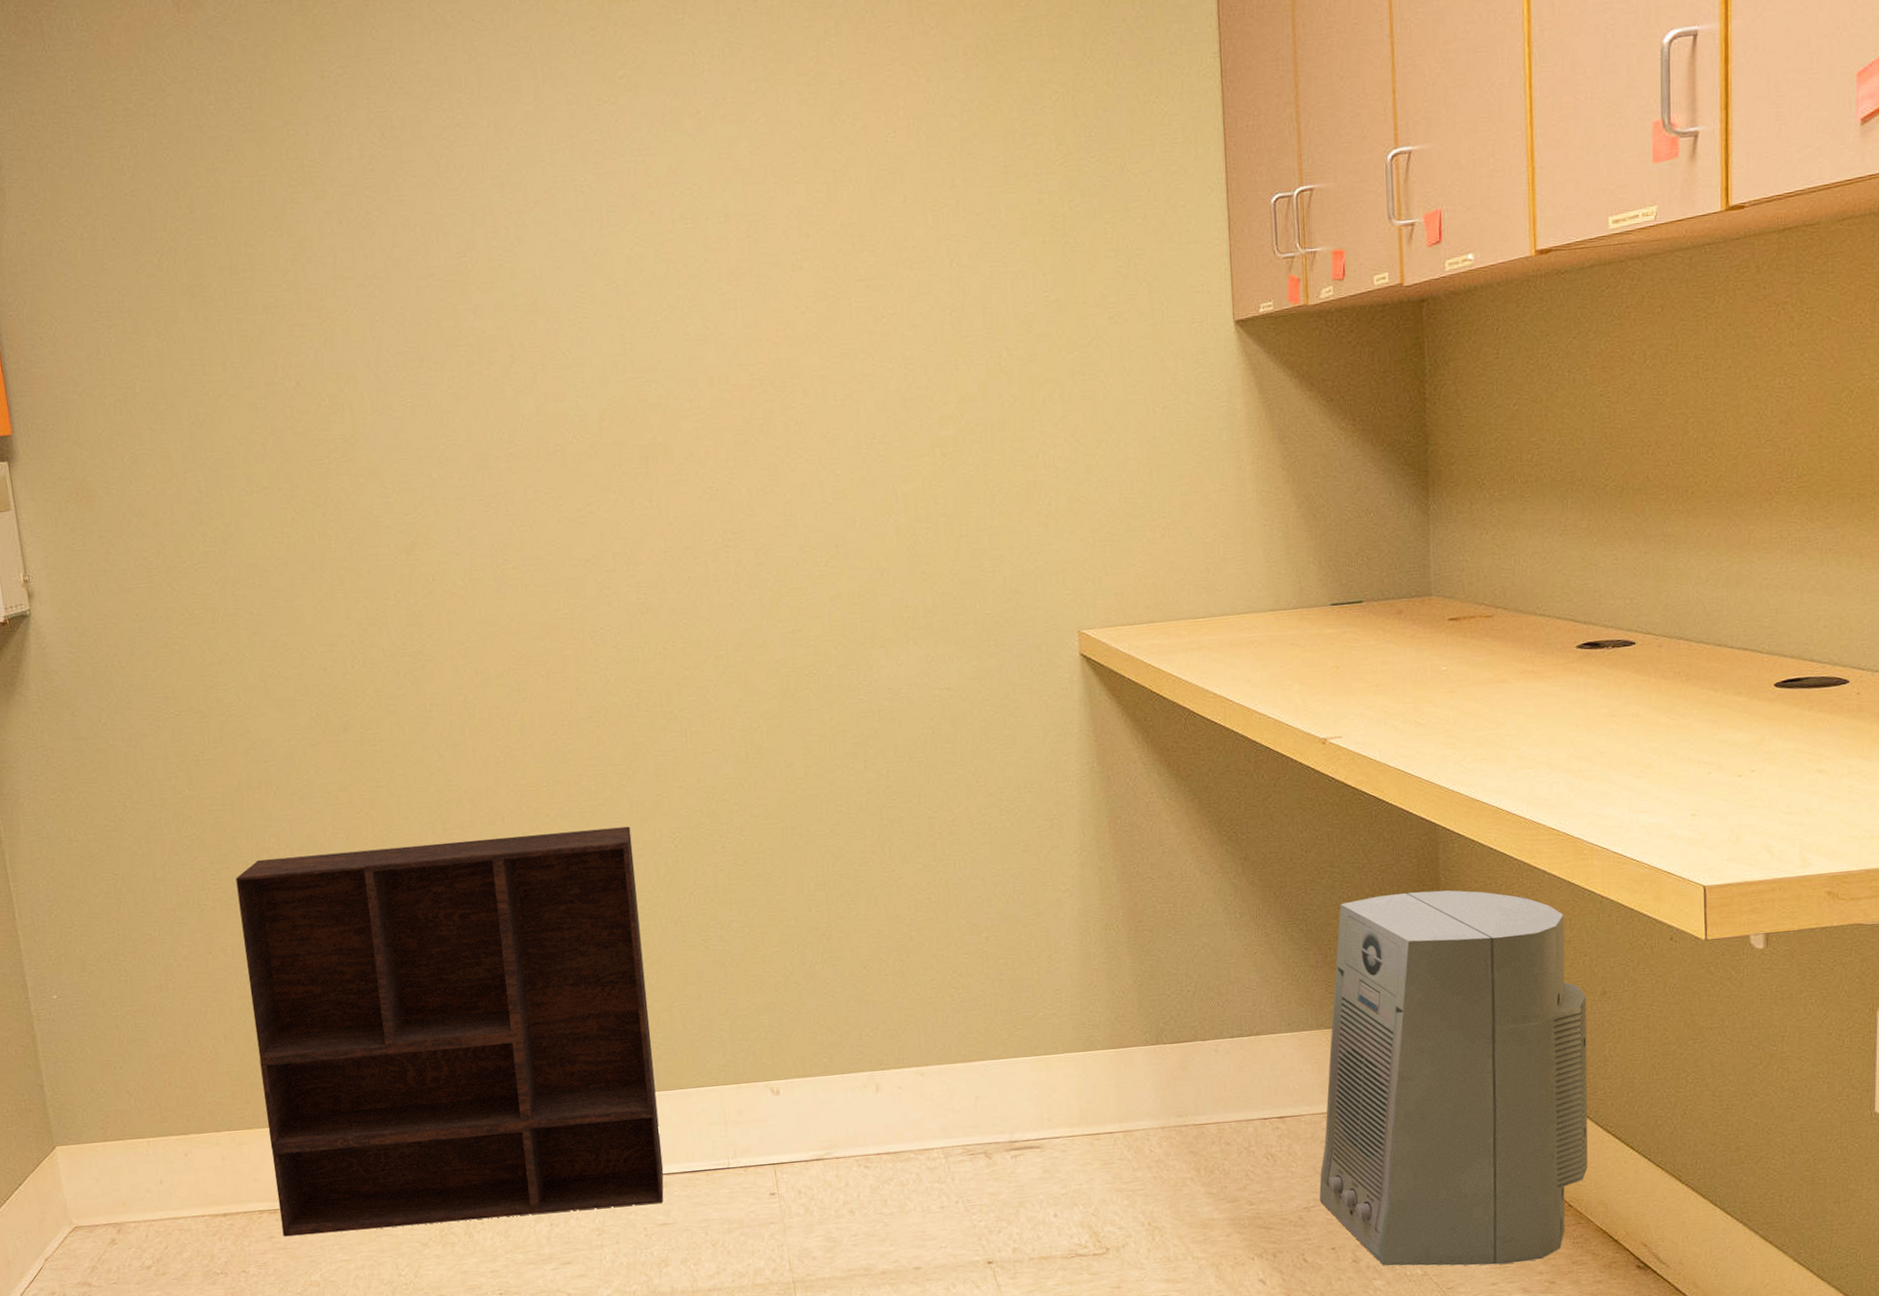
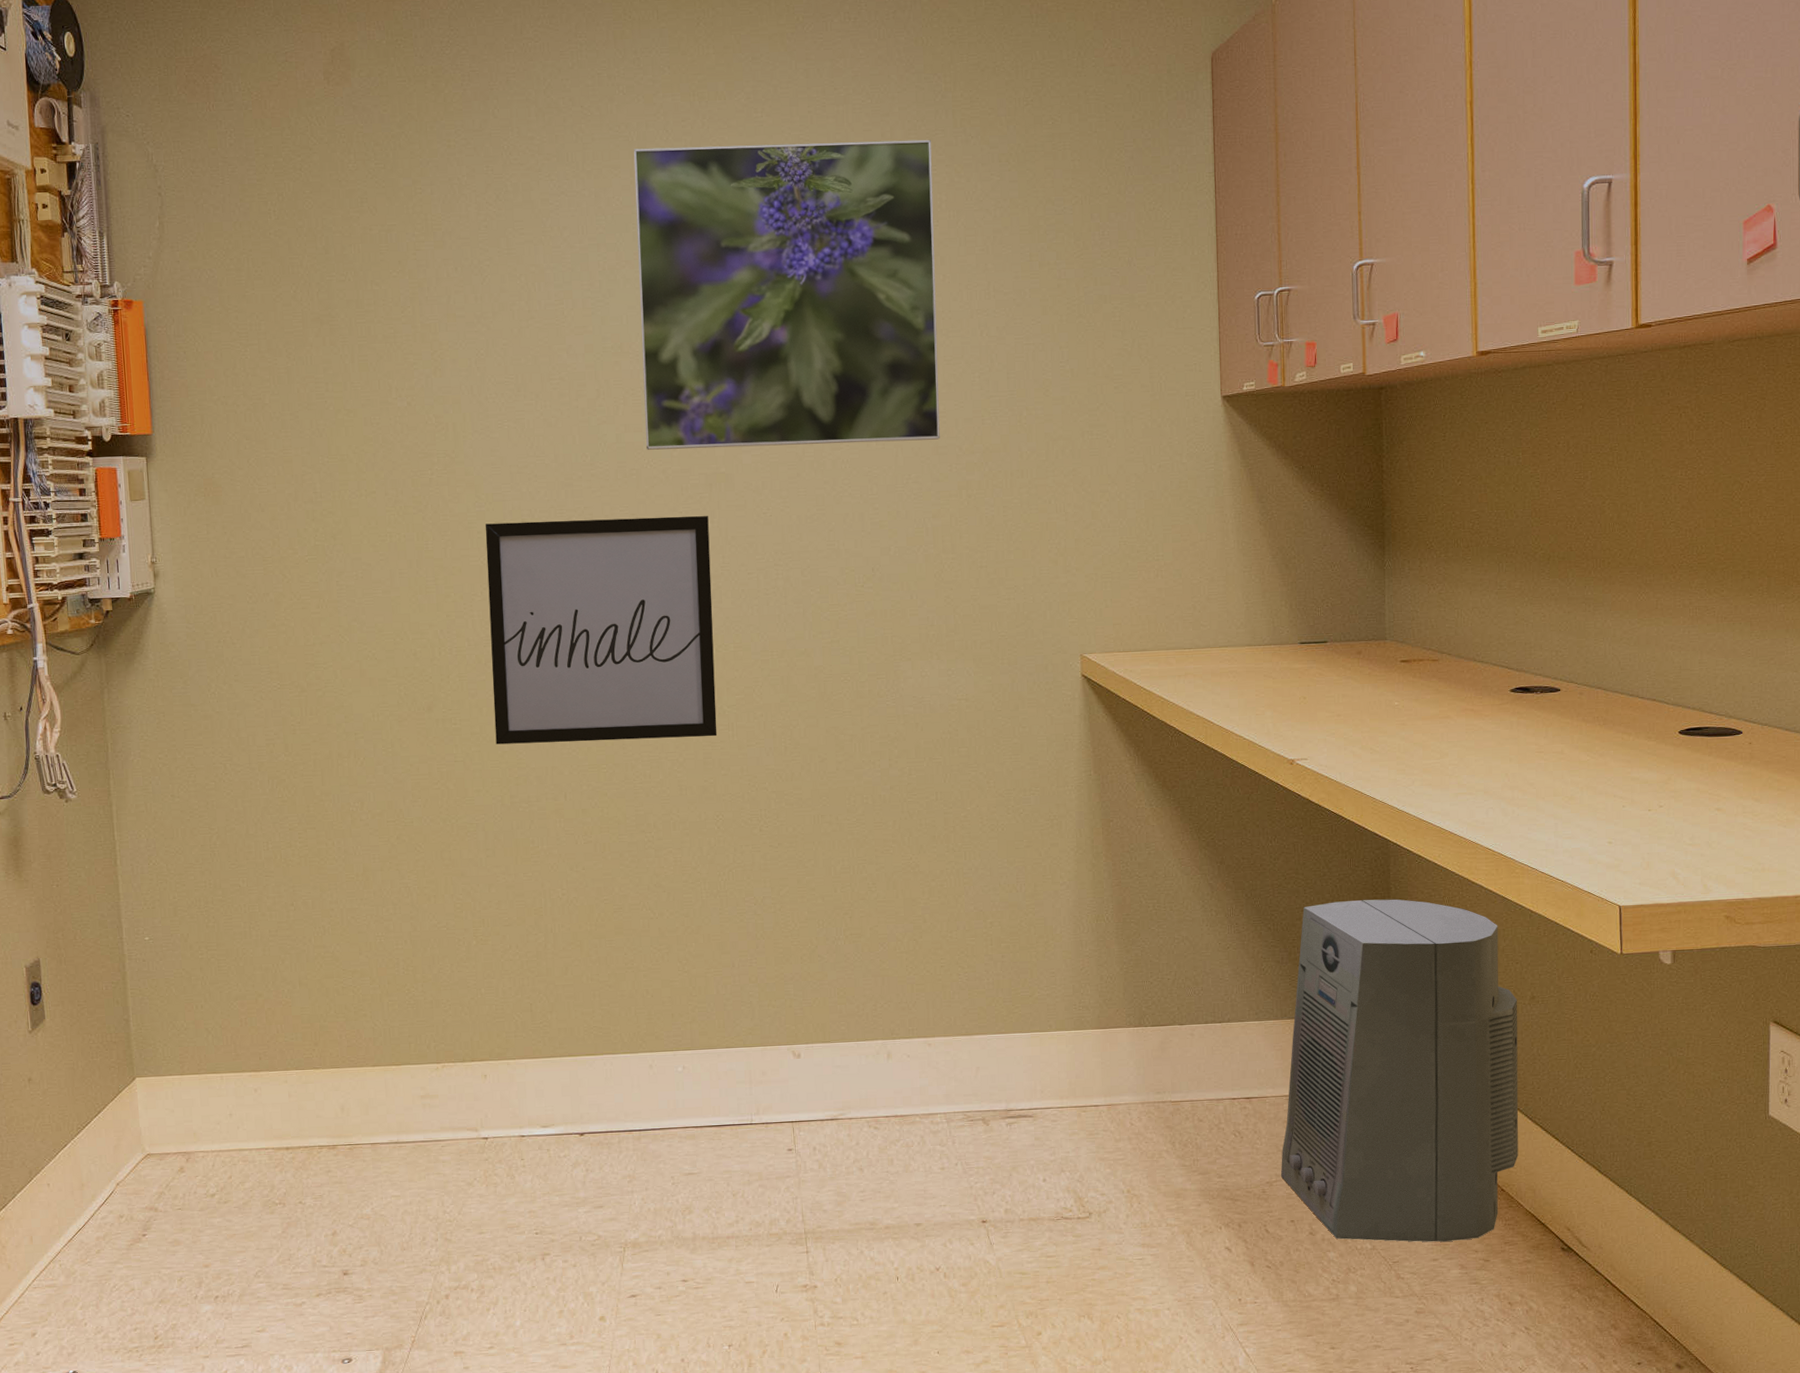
shelving unit: present [235,826,664,1237] -> none [321,808,692,1172]
wall art: none [393,494,669,766] -> present [485,516,717,745]
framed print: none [535,33,908,422] -> present [633,139,940,450]

